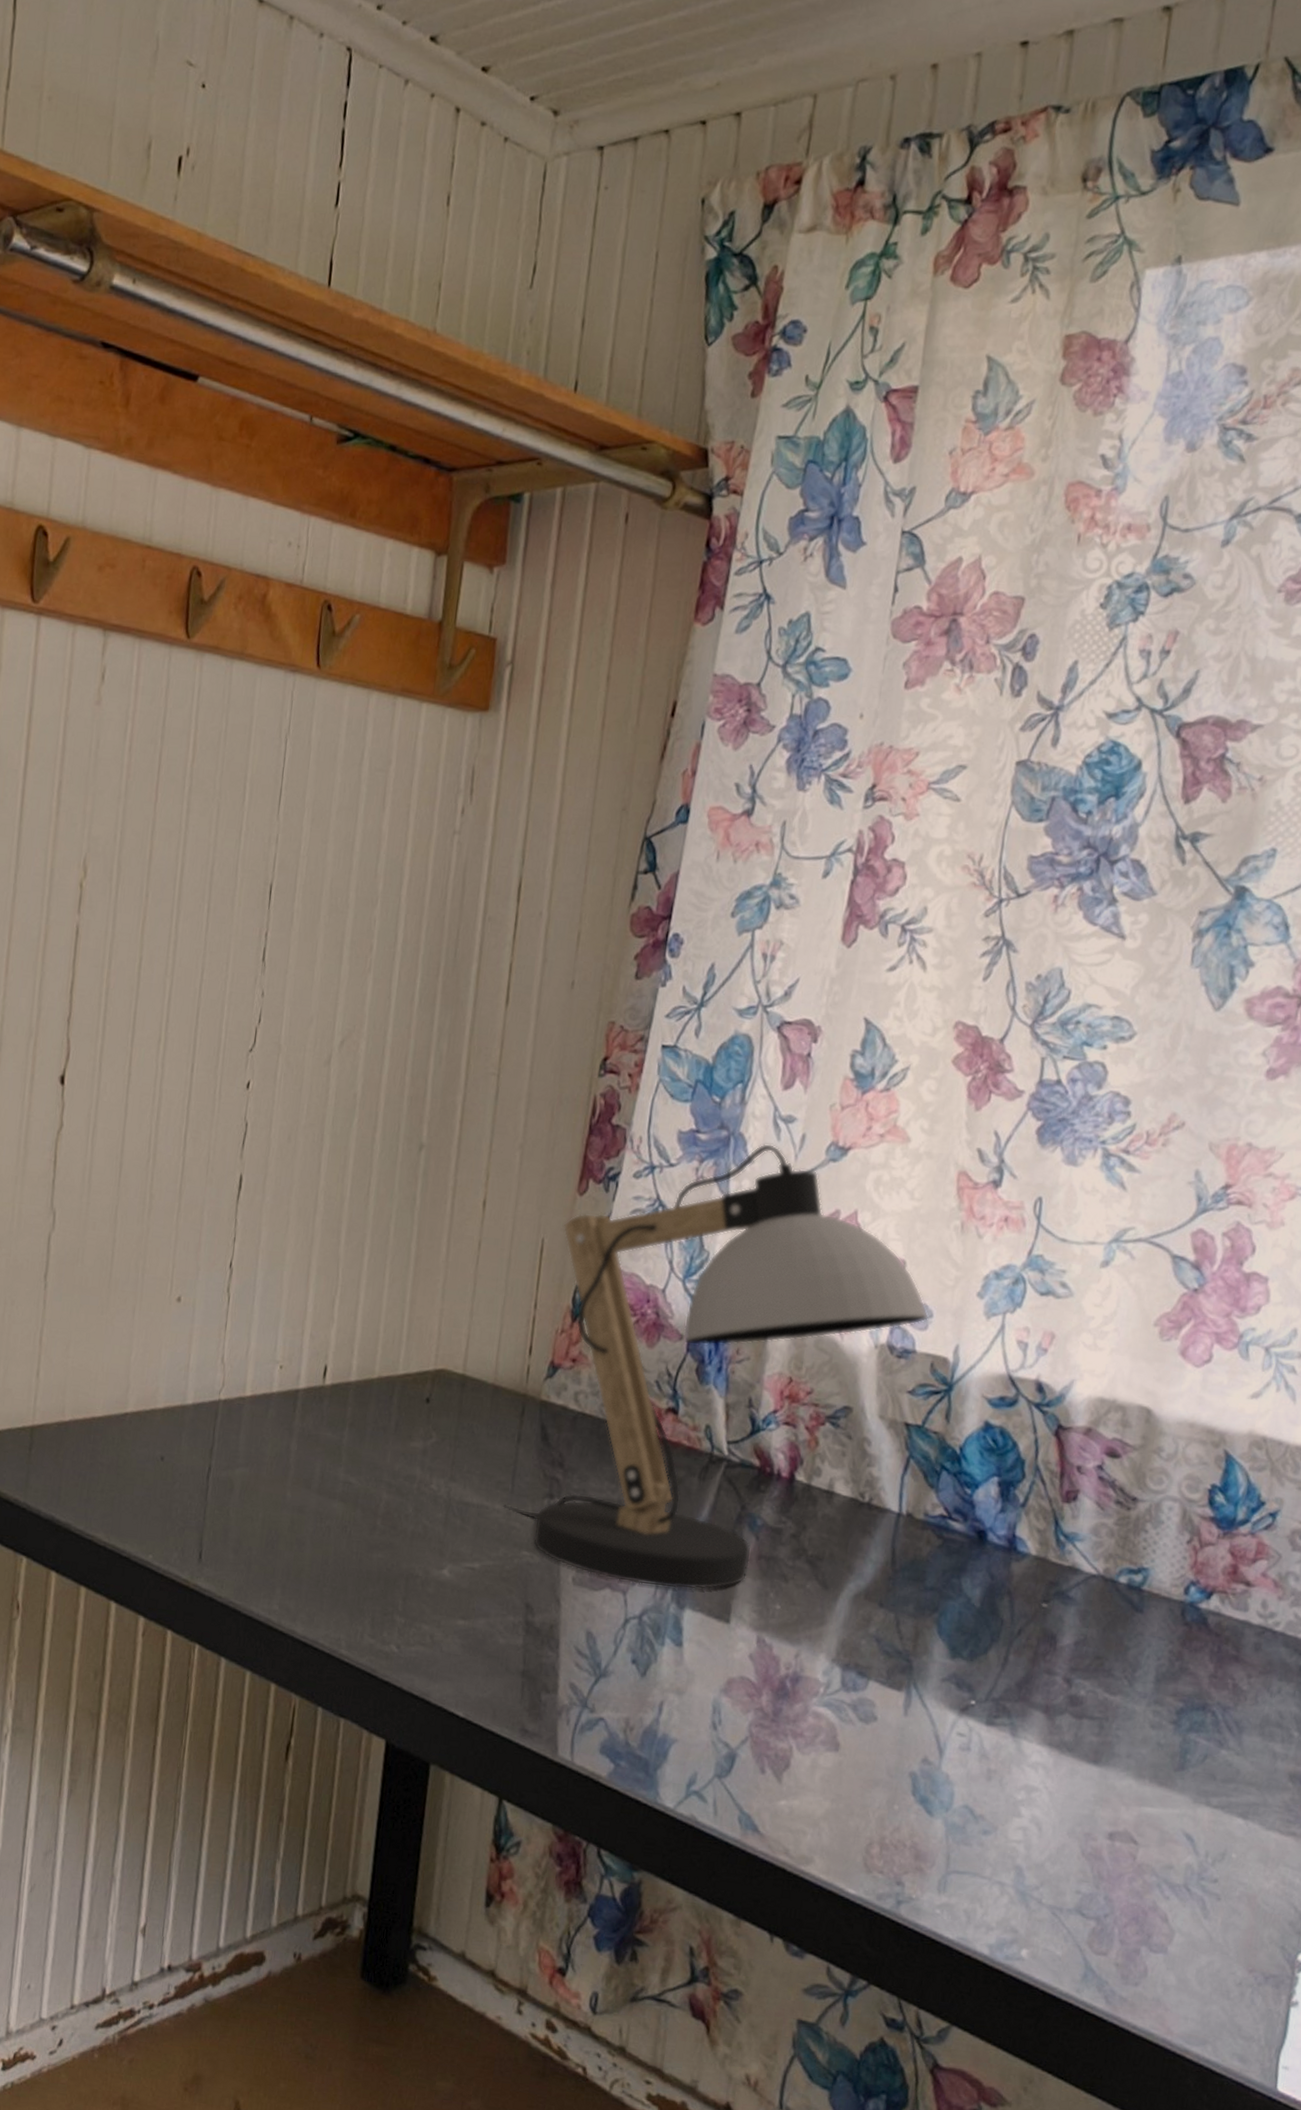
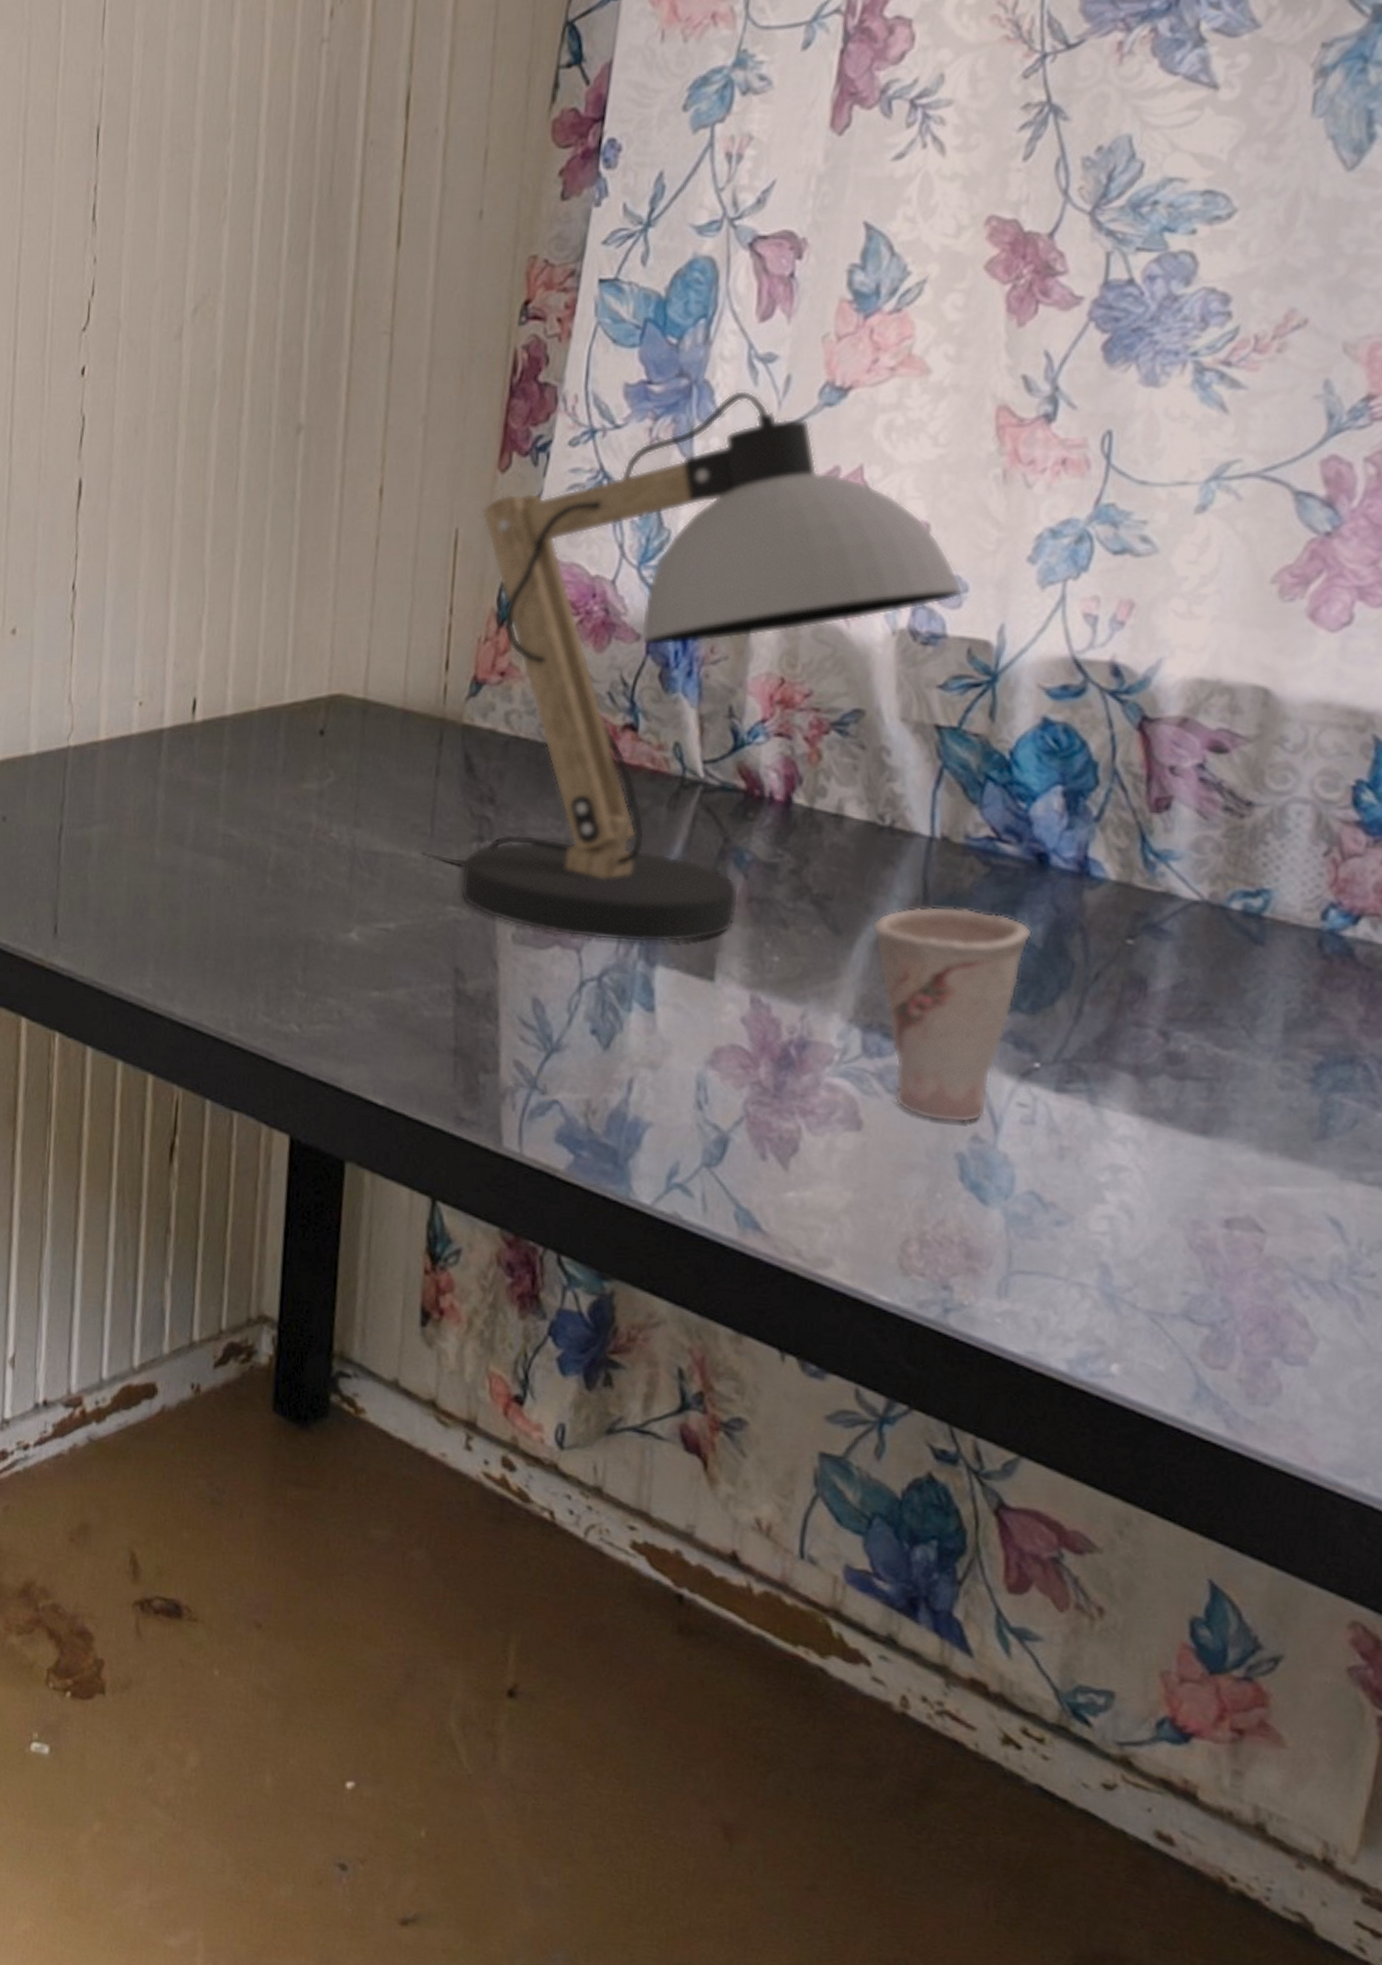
cup: none [852,1569,973,1748] -> present [872,906,1032,1123]

